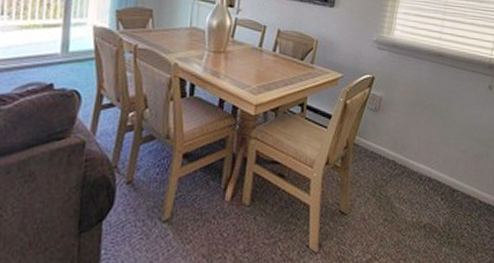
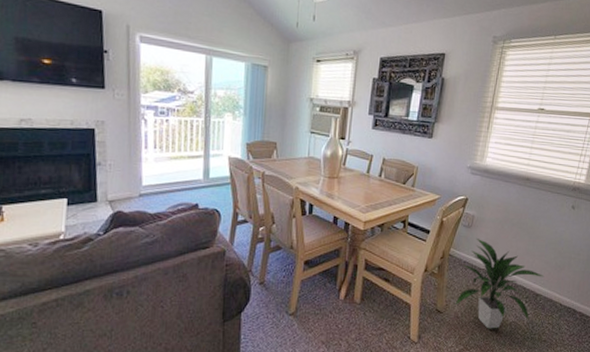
indoor plant: none [361,125,461,233] -> present [455,239,545,329]

